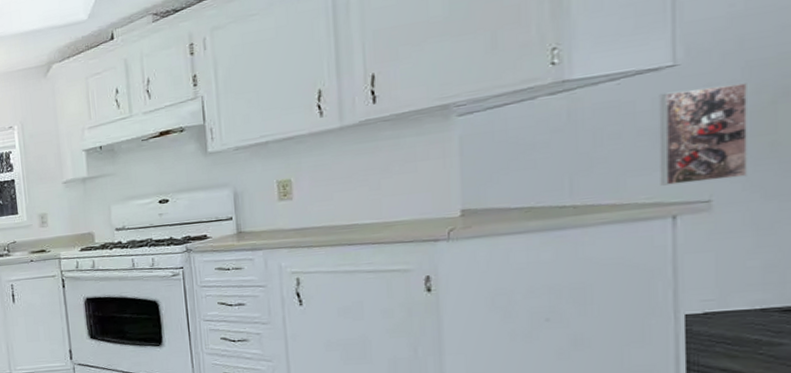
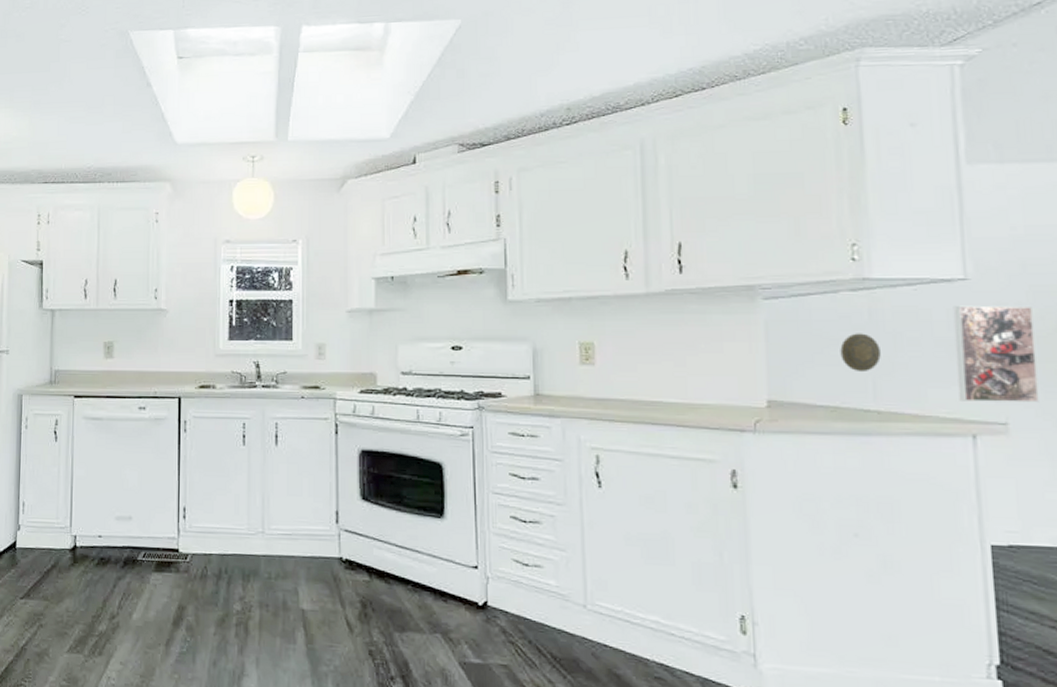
decorative plate: none [536,134,579,172] -> present [840,333,881,373]

